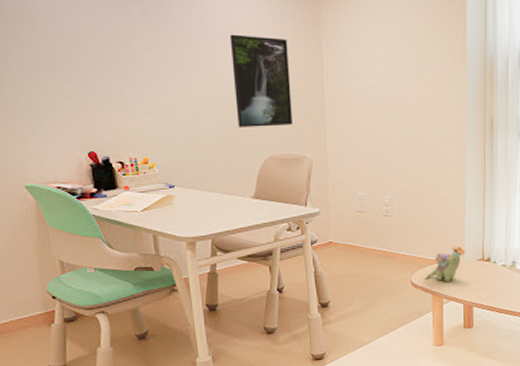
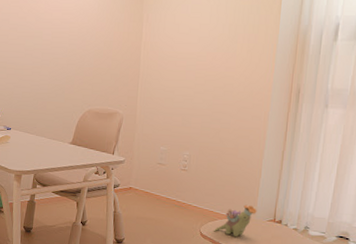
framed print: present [229,34,292,127] -> none [65,8,114,86]

